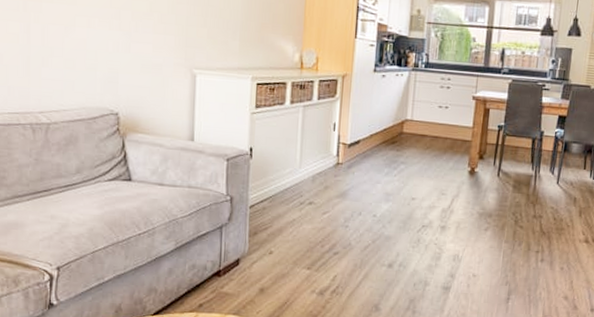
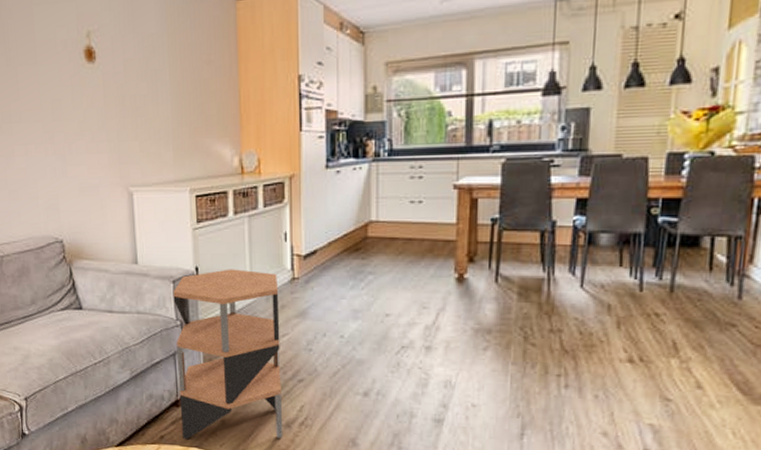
side table: none [221,151,324,307] -> present [173,269,283,440]

